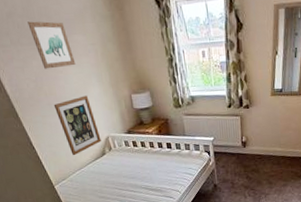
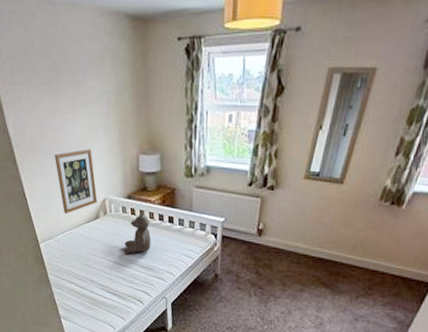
wall art: present [27,21,76,69] -> none [43,60,85,115]
teddy bear: none [132,141,156,181] -> present [123,210,152,254]

